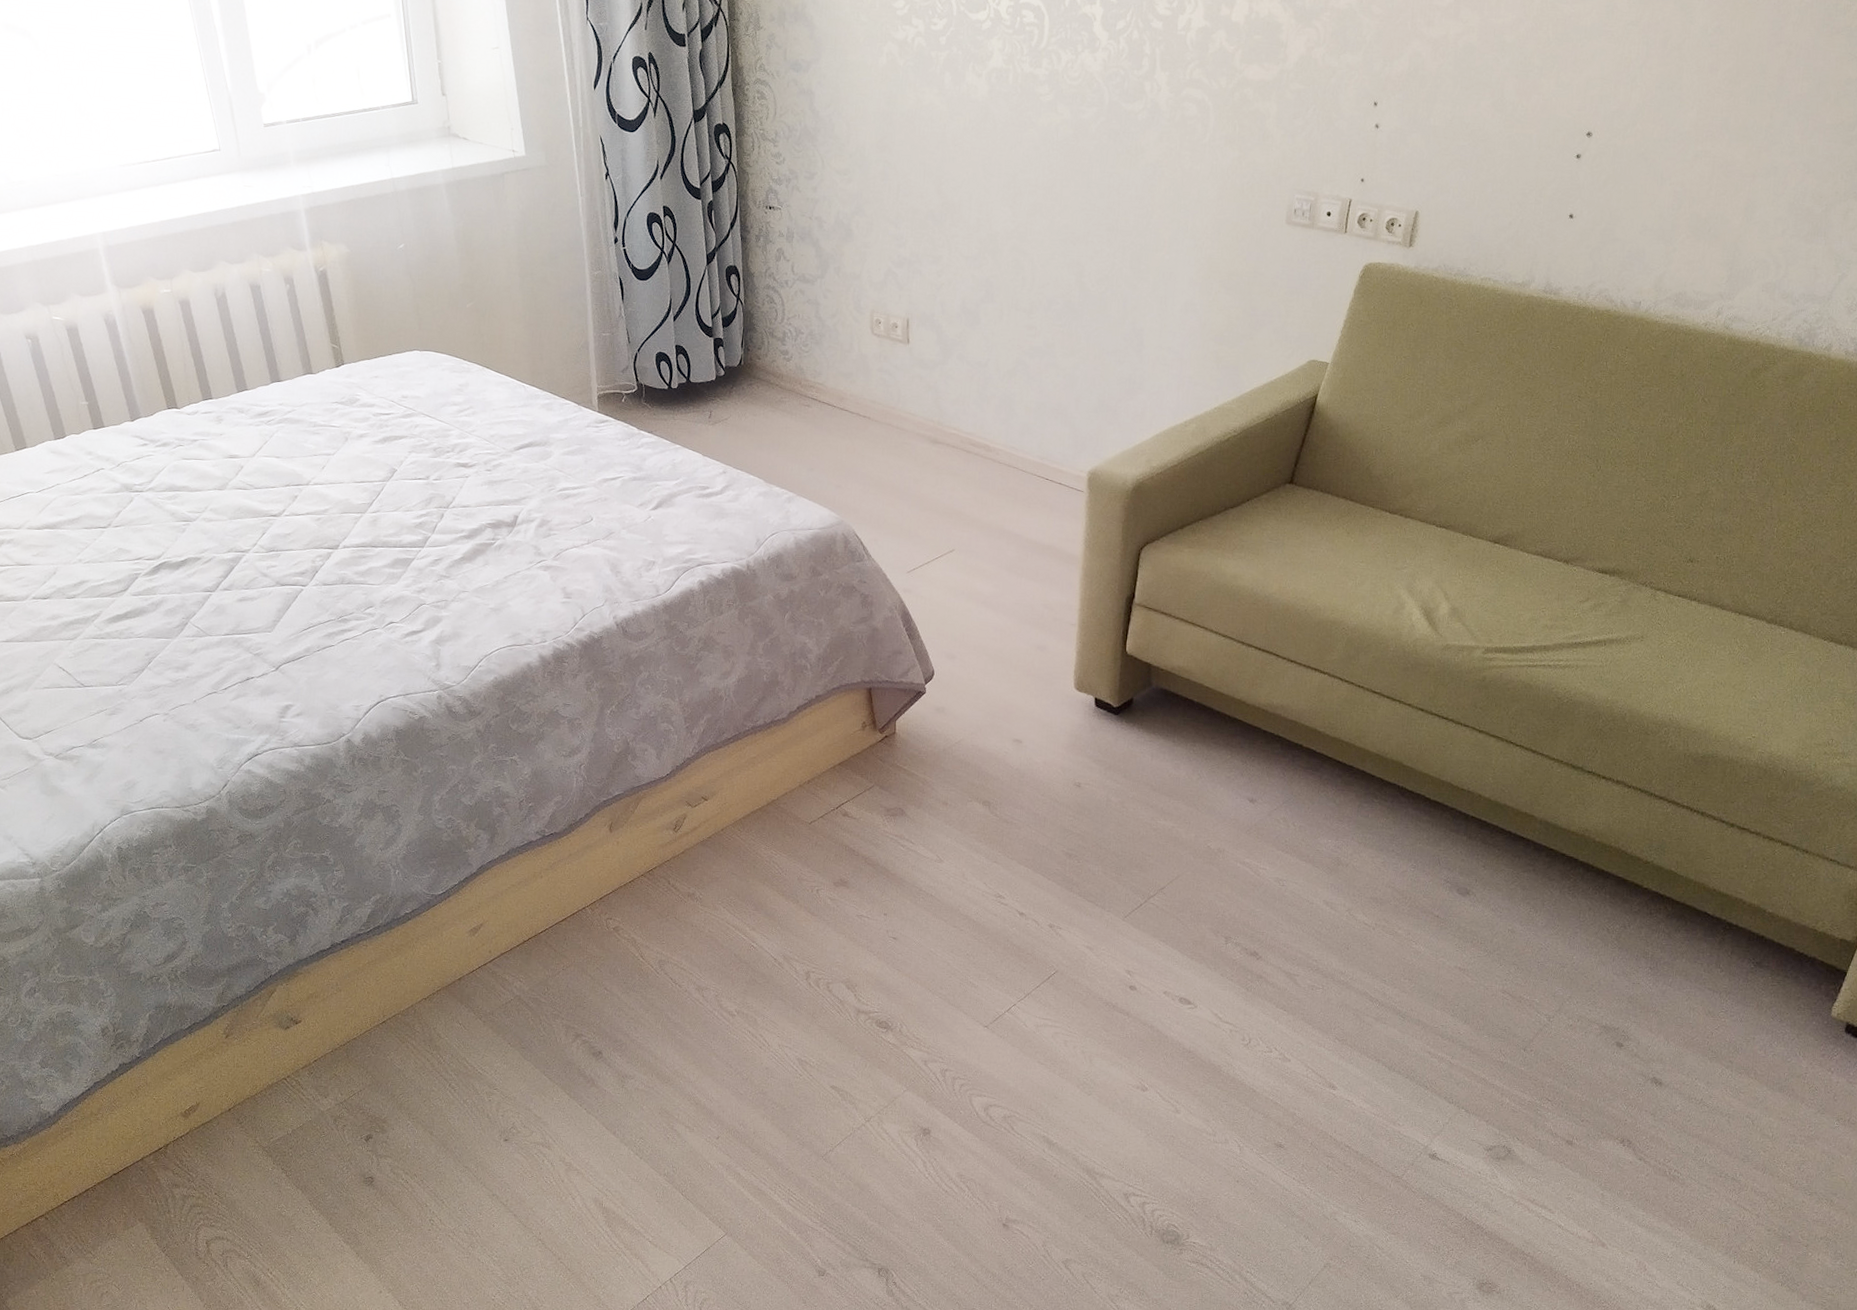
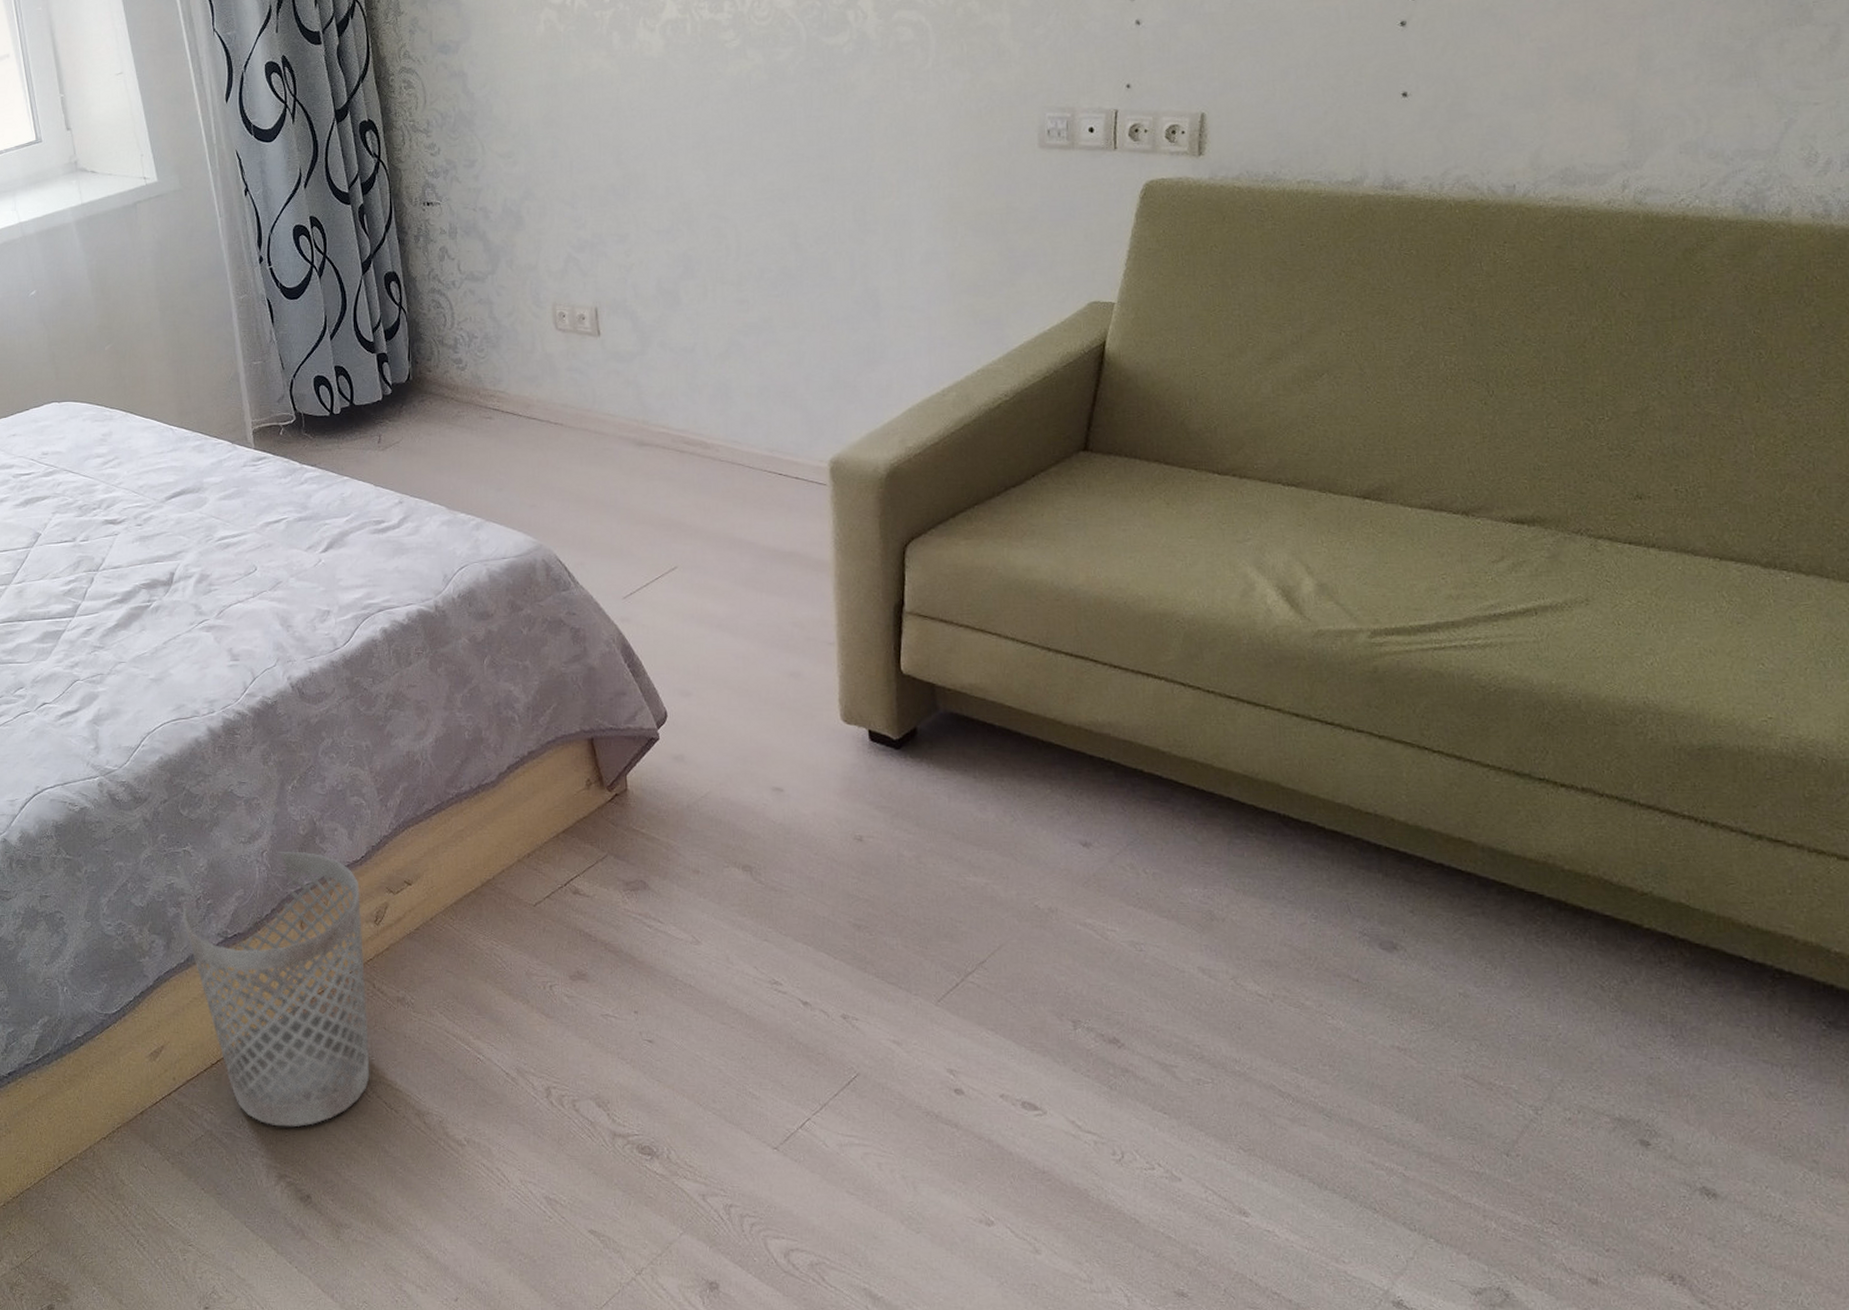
wastebasket: none [505,765,664,996] -> present [182,851,370,1128]

